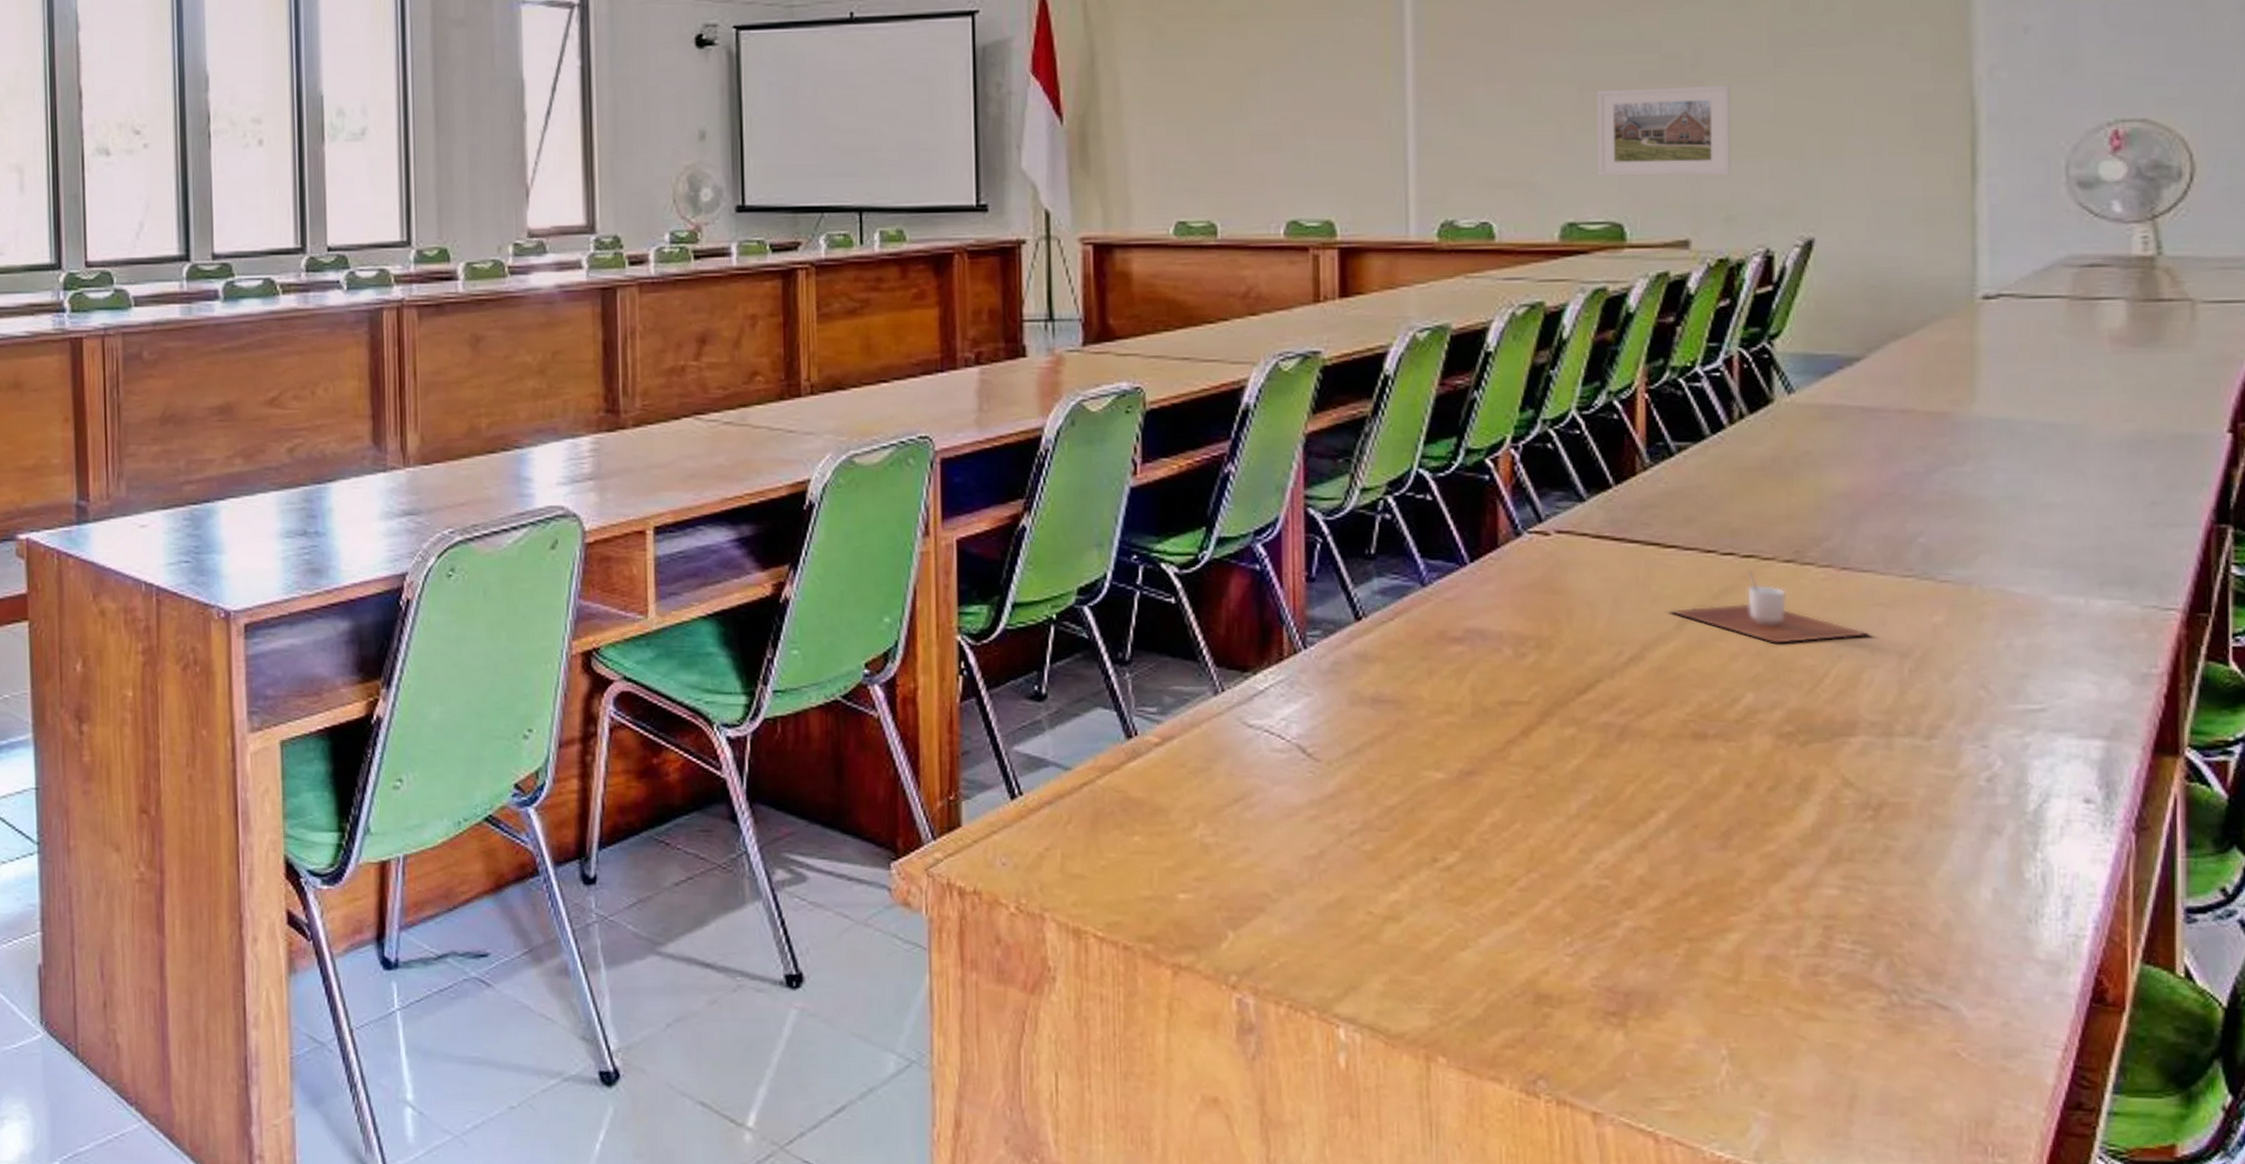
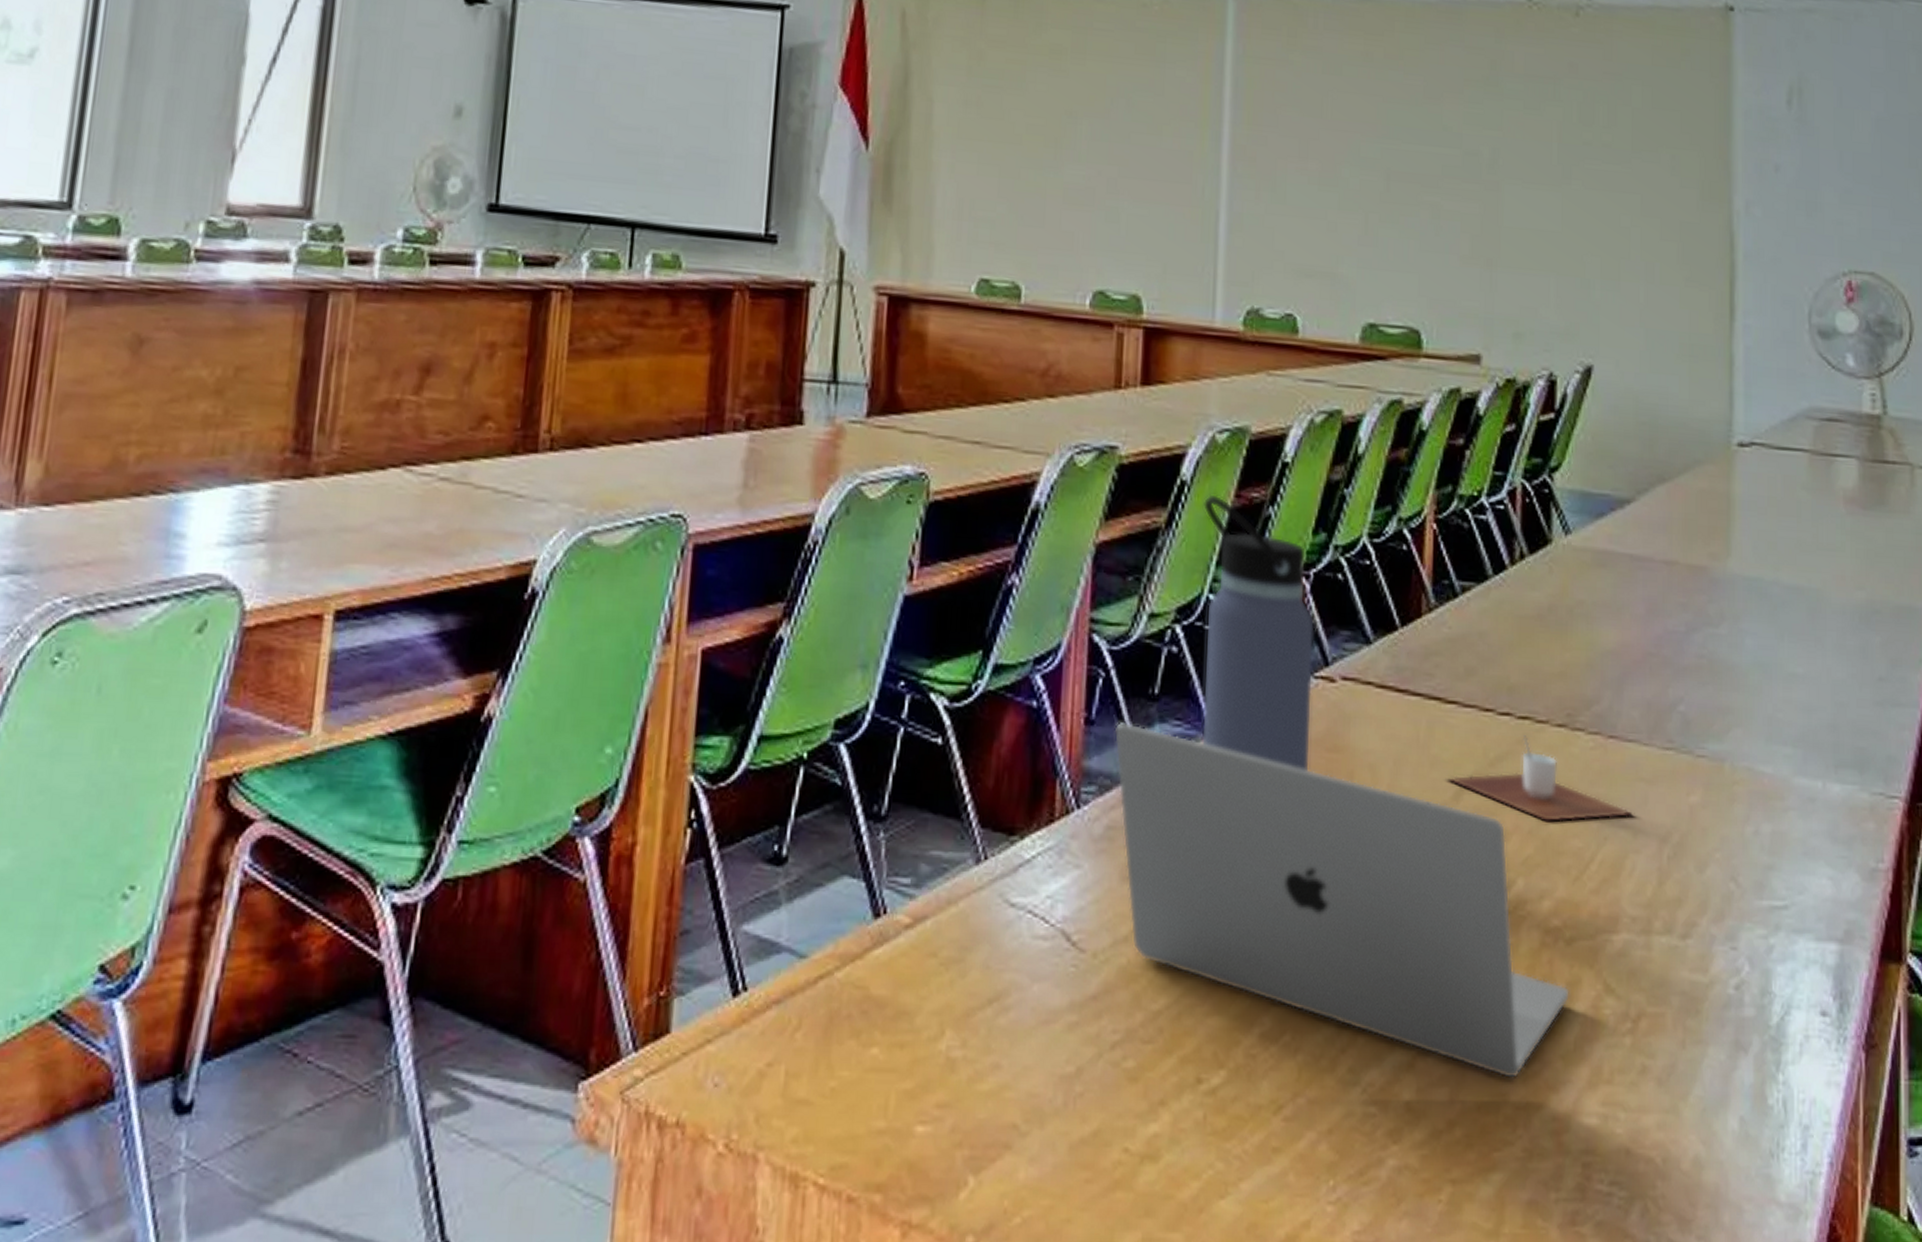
laptop: none [1334,577,1806,858] -> present [1114,721,1571,1080]
water bottle: none [1408,385,1528,610] -> present [1201,494,1315,771]
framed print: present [1596,84,1732,177] -> none [1398,181,1523,288]

